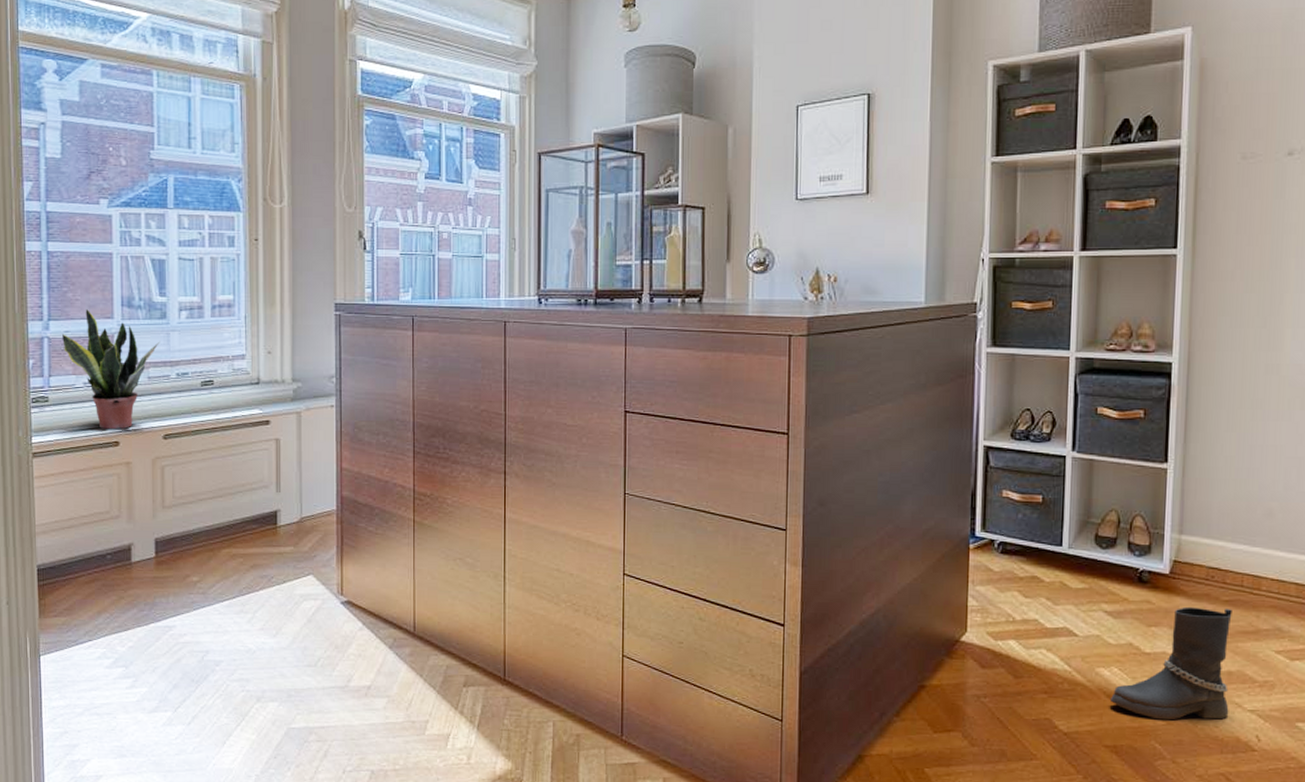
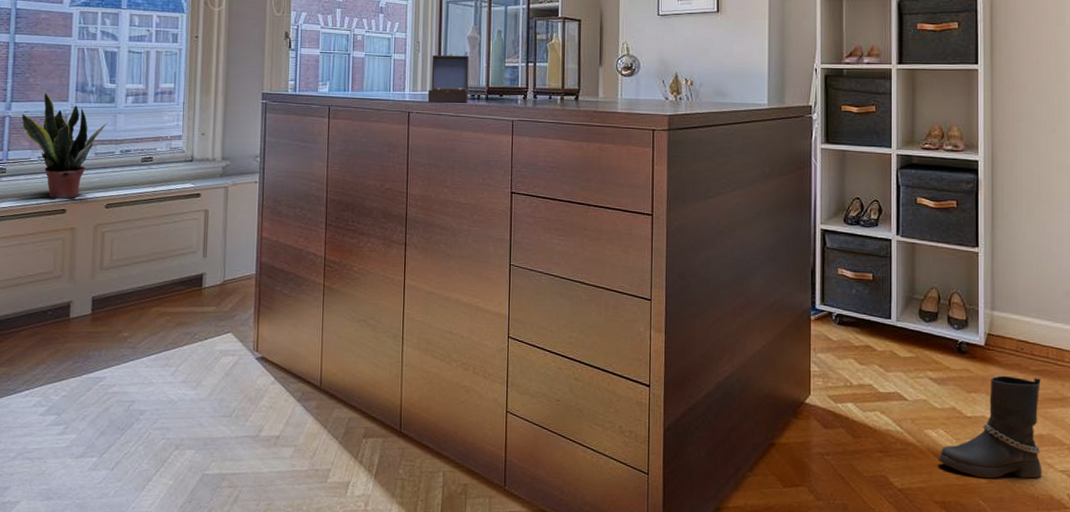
jewelry box: none [526,252,574,311] -> present [427,54,469,103]

